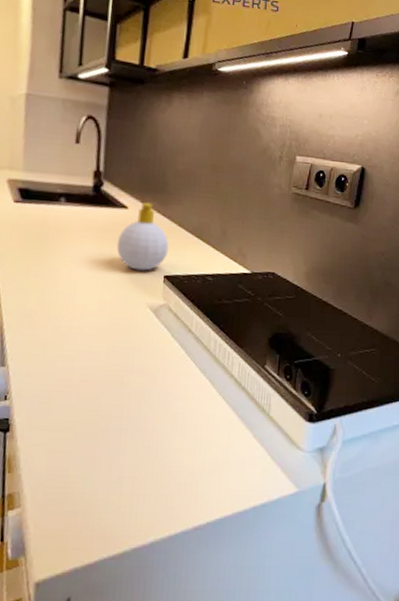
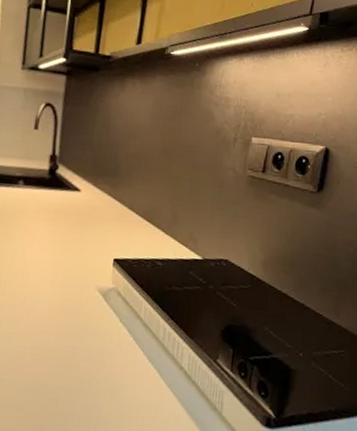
soap bottle: present [116,202,169,271] -> none [69,185,120,254]

